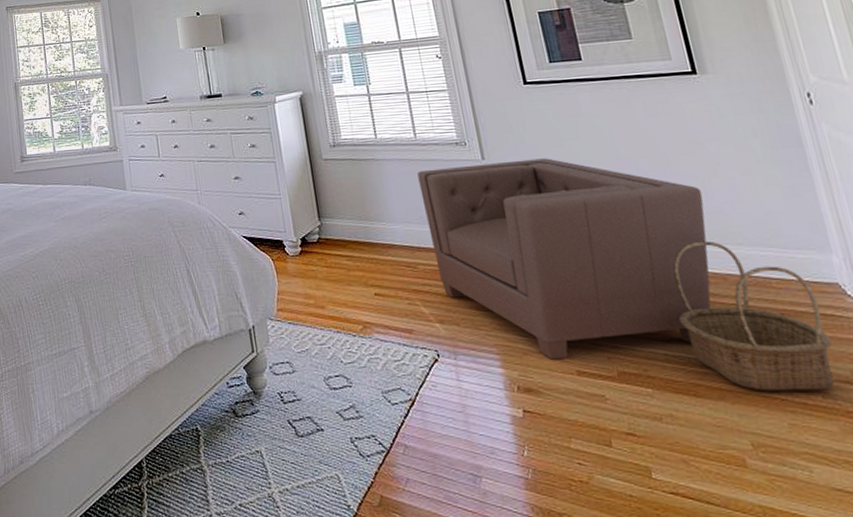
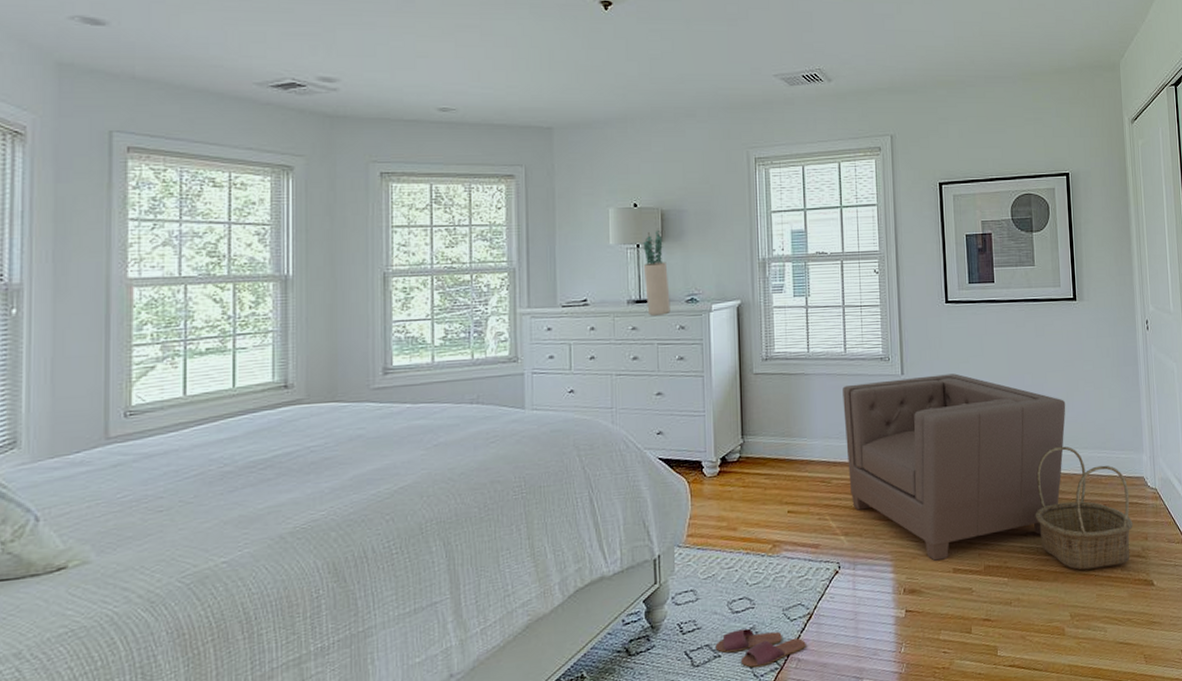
vase: none [207,31,239,109] -> present [642,228,671,316]
slippers: none [317,406,412,446] -> present [715,628,806,668]

